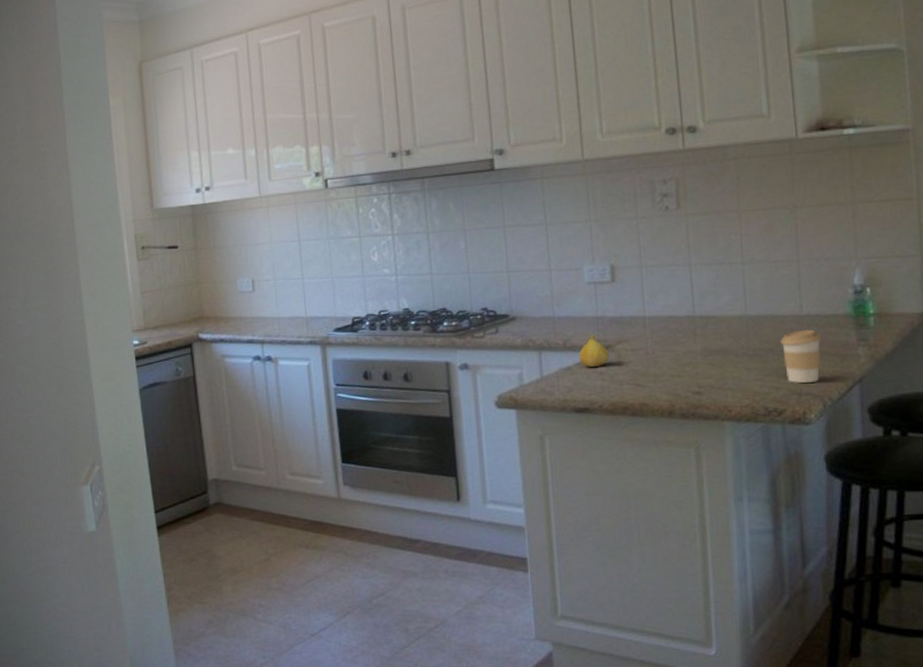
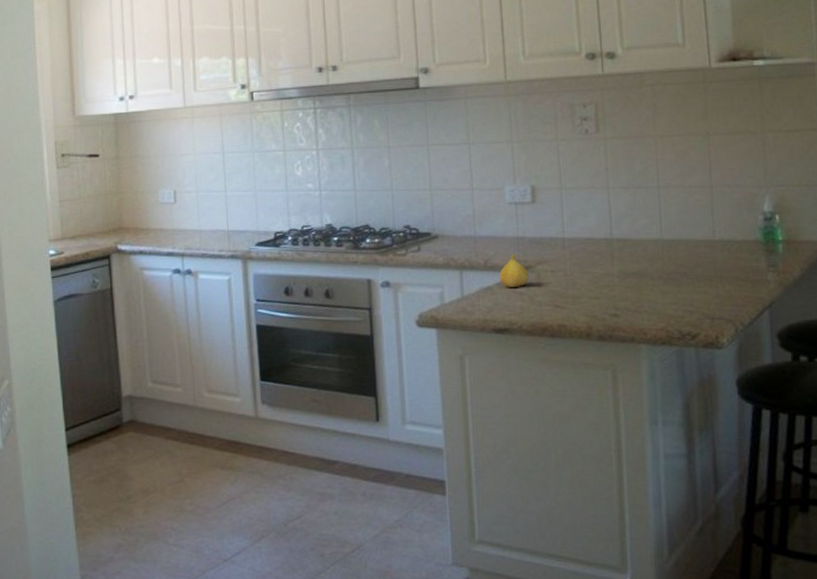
coffee cup: present [780,329,822,383] -> none [694,254,733,307]

